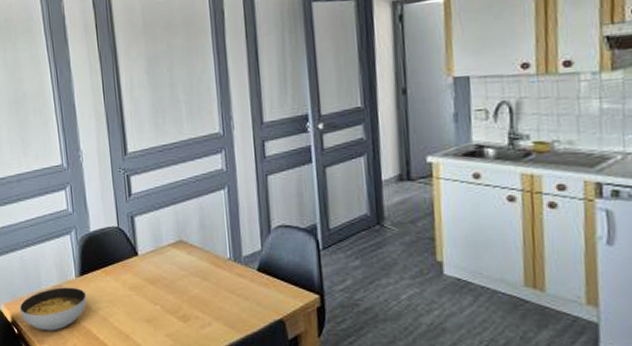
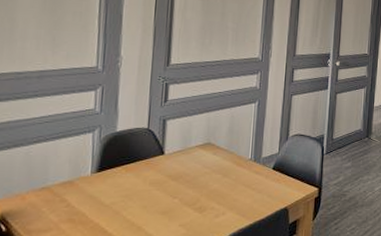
soup bowl: present [19,287,87,331] -> none [13,183,101,227]

